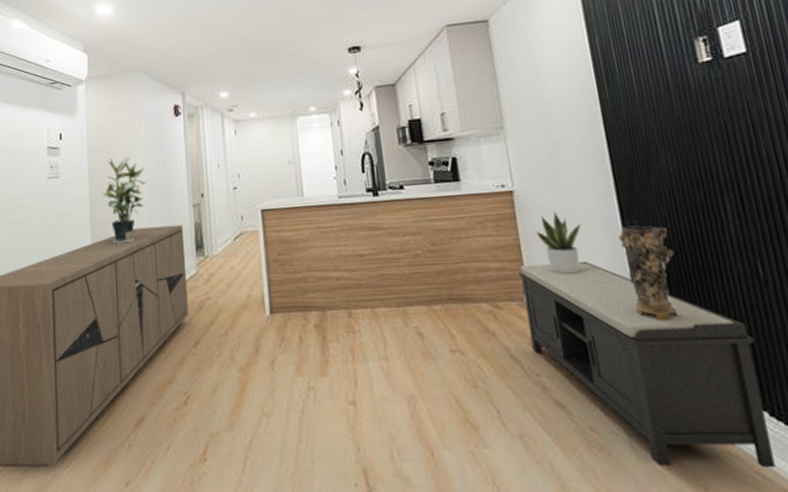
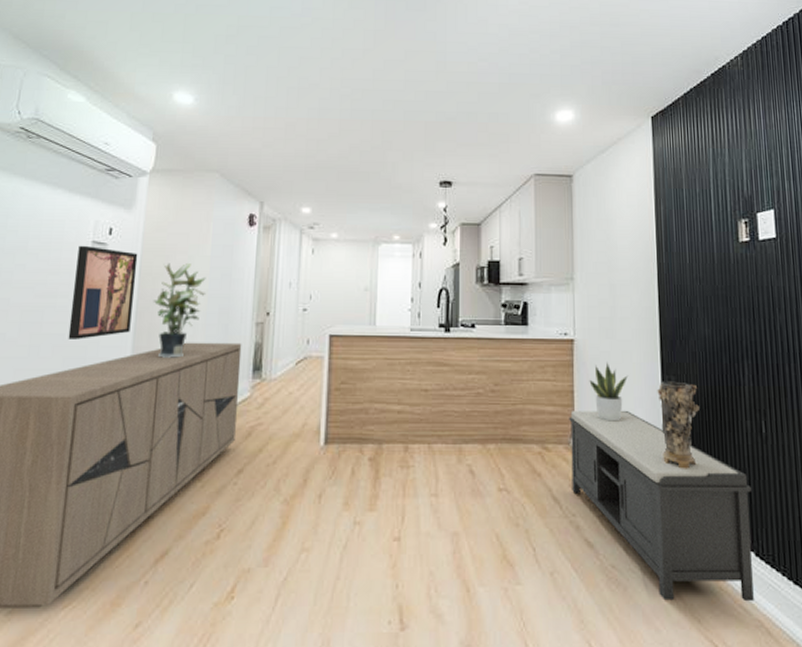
wall art: none [37,151,88,234] -> present [68,245,138,339]

